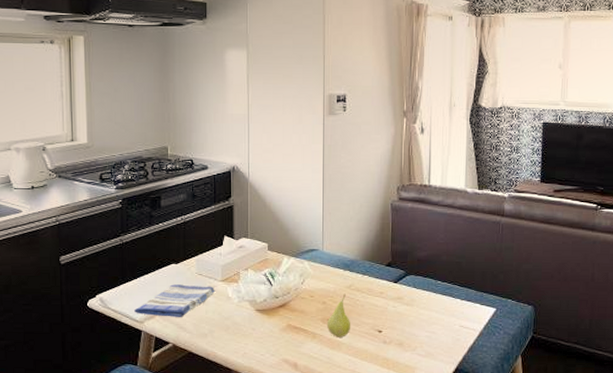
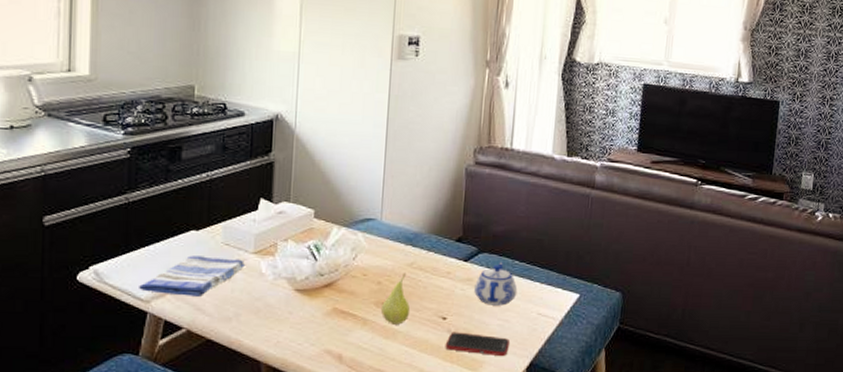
cell phone: none [382,342,437,363] -> present [445,332,509,356]
teapot: none [404,282,441,320] -> present [474,262,518,306]

